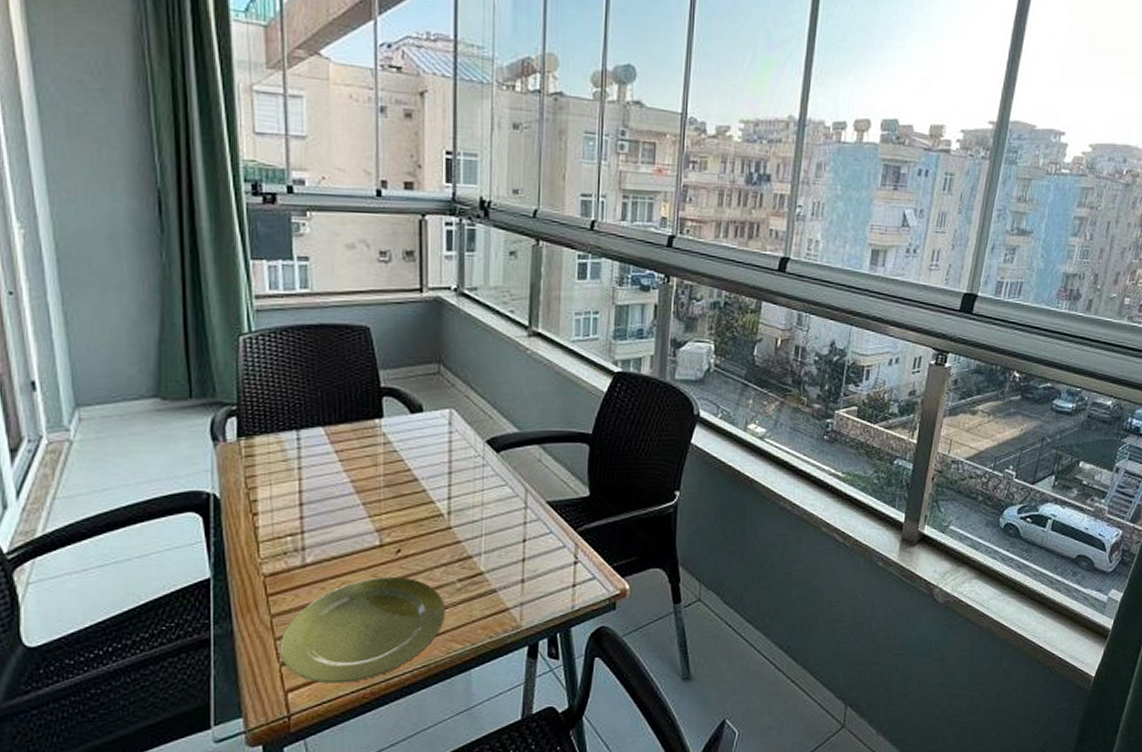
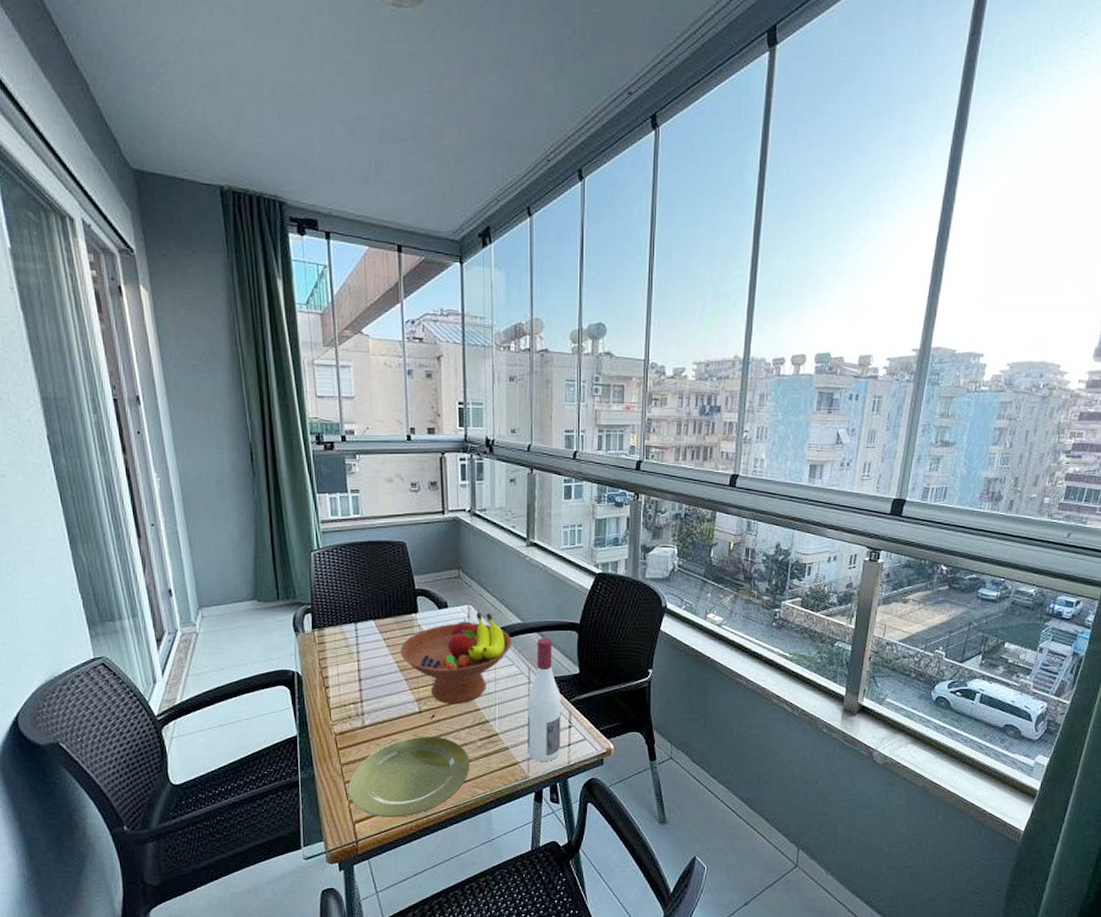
fruit bowl: none [357,417,506,536] -> present [400,611,512,705]
wine bottle: none [520,451,565,607] -> present [527,637,561,761]

